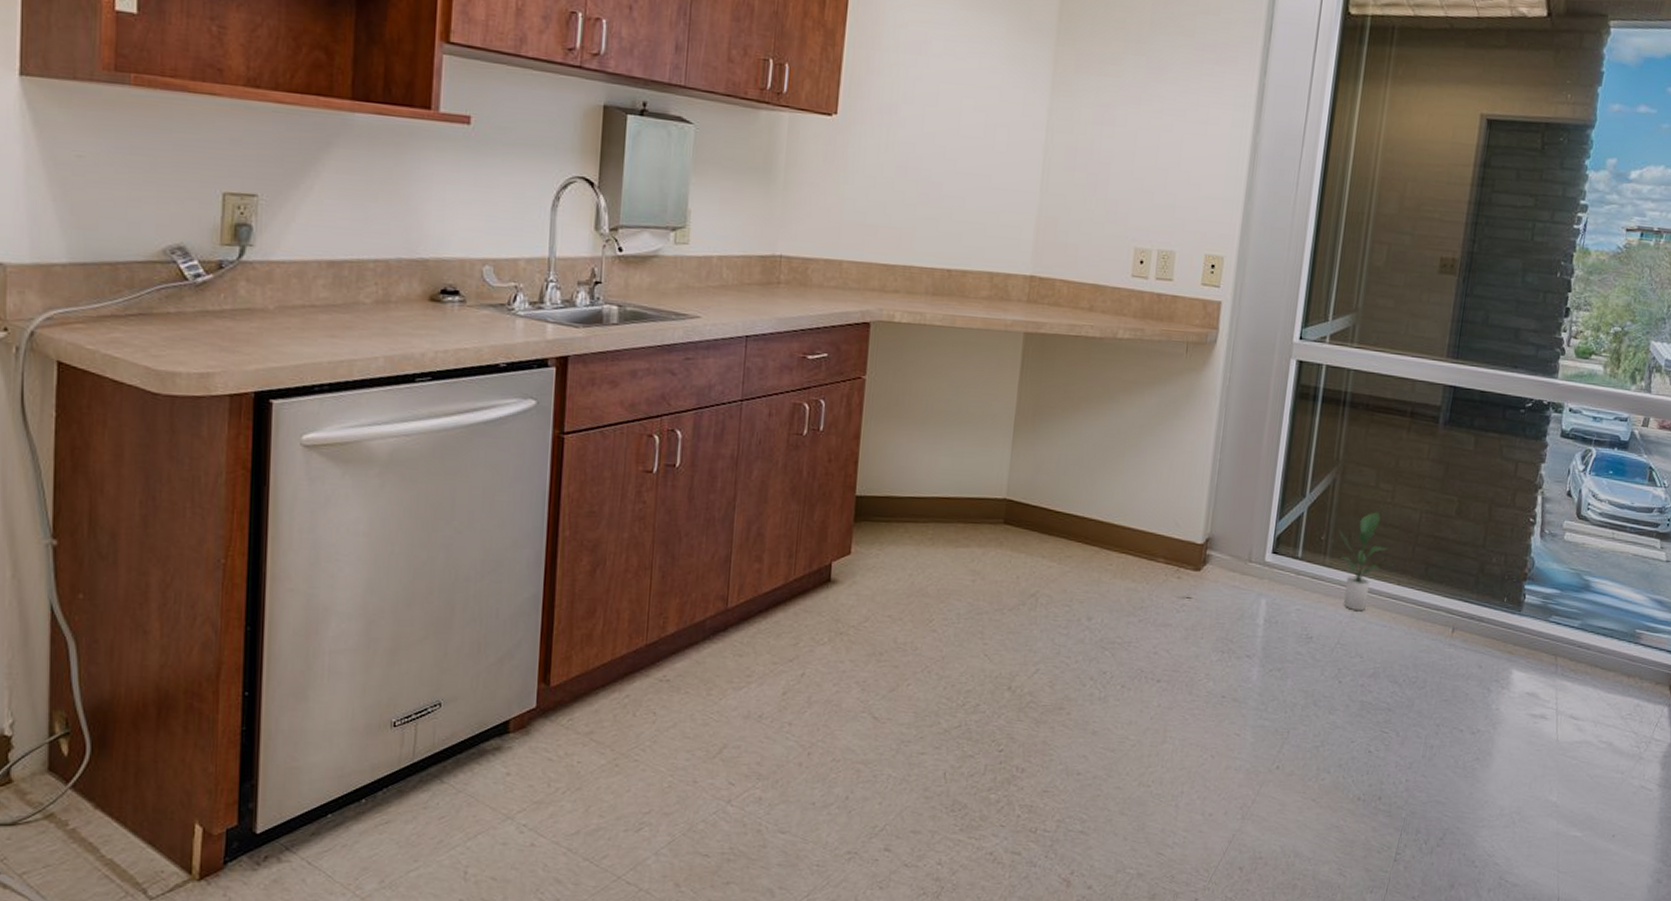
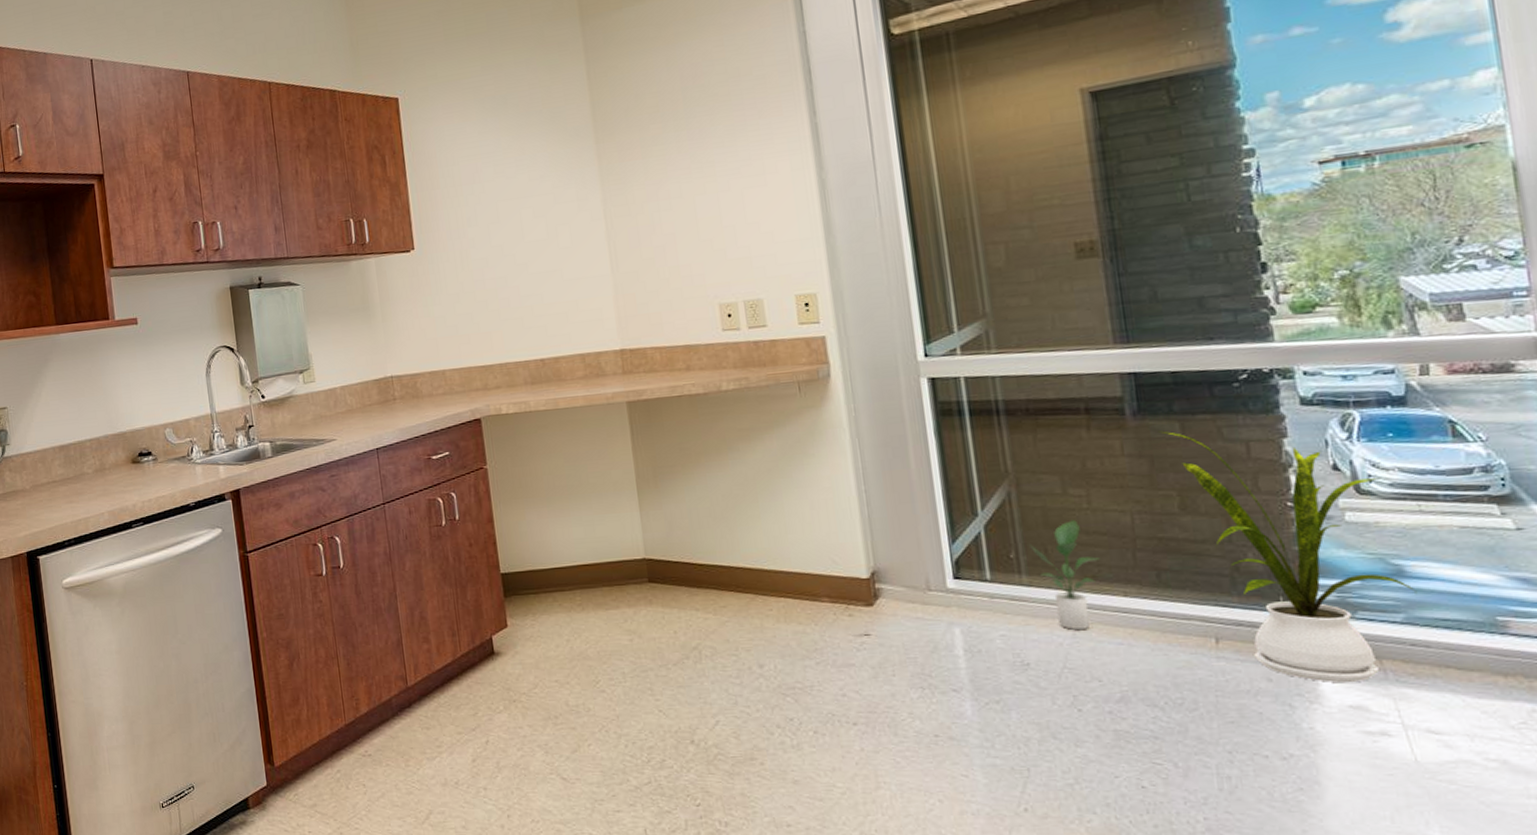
house plant: none [1458,442,1596,674] -> present [1157,431,1417,683]

